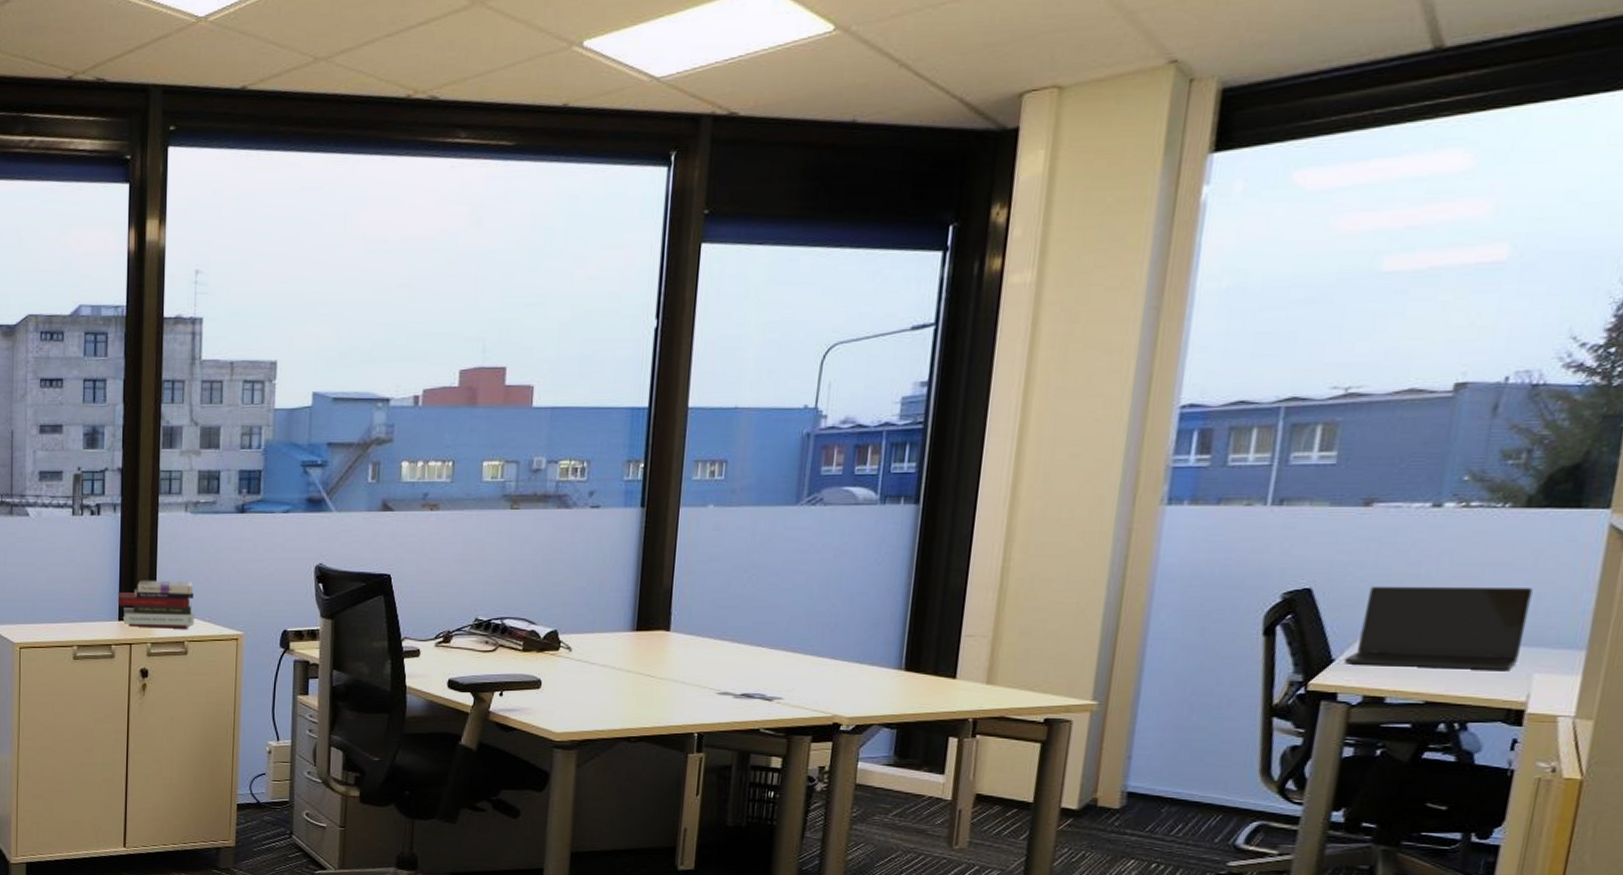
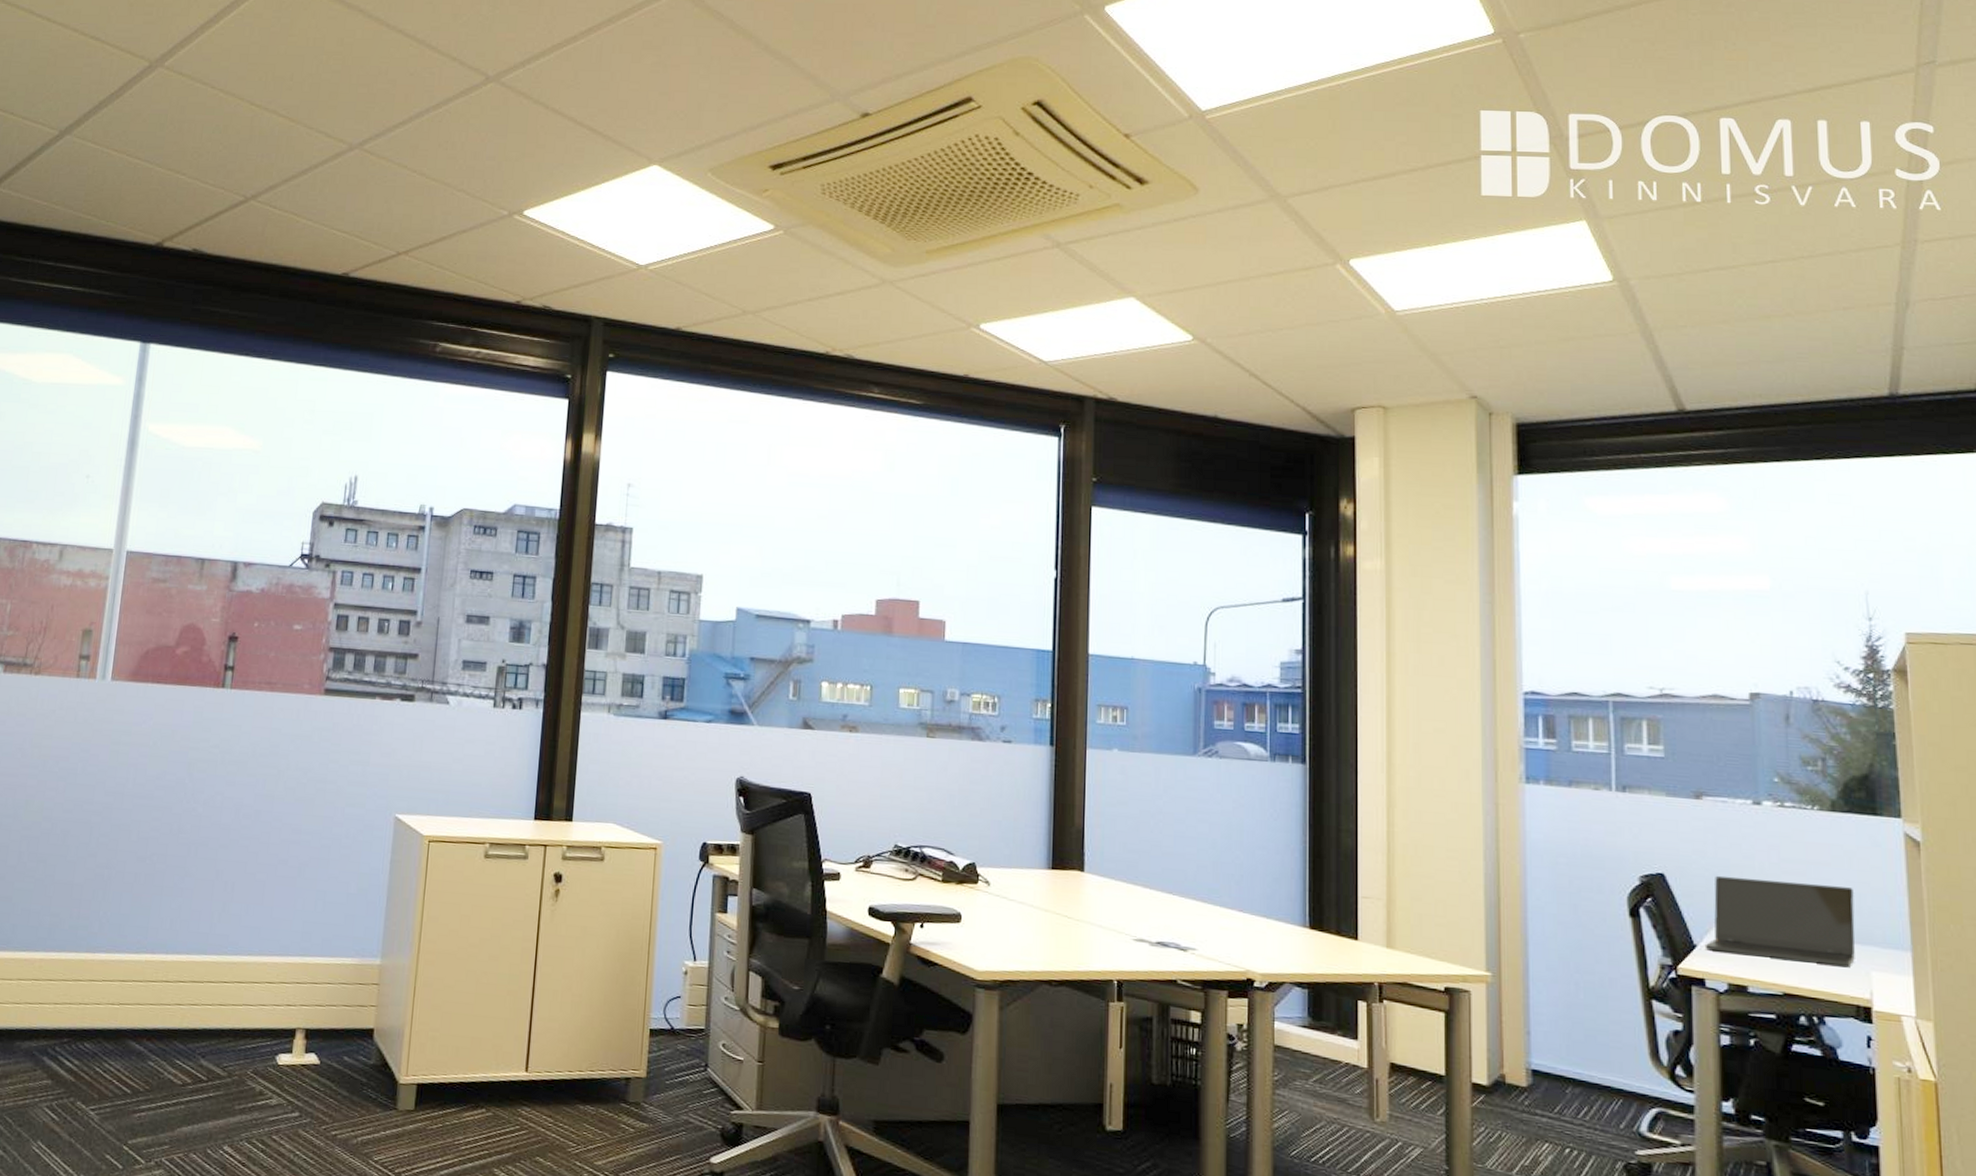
books: present [117,580,194,629] -> none [534,779,614,834]

